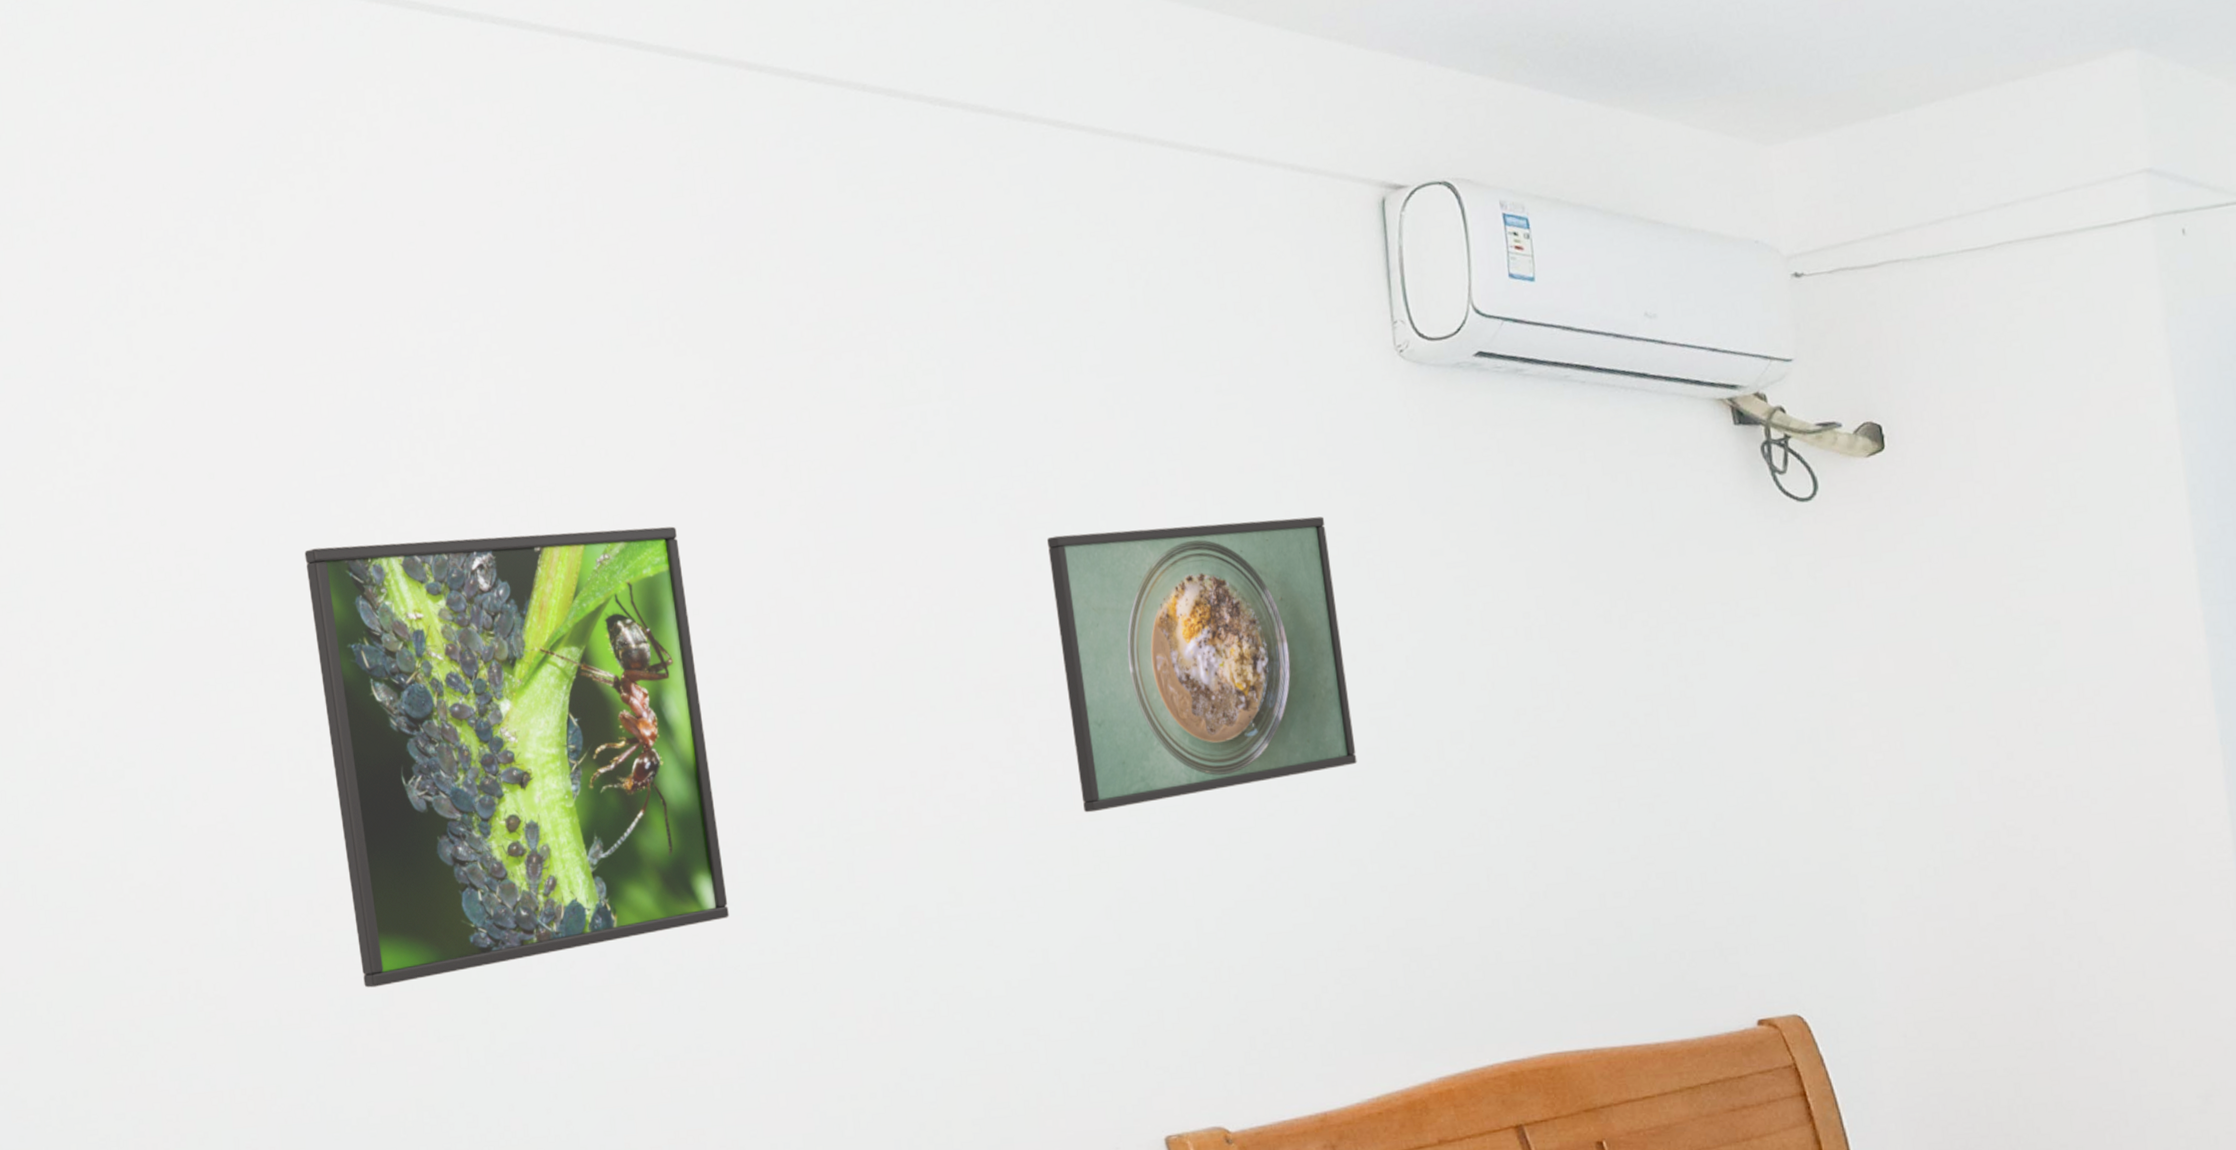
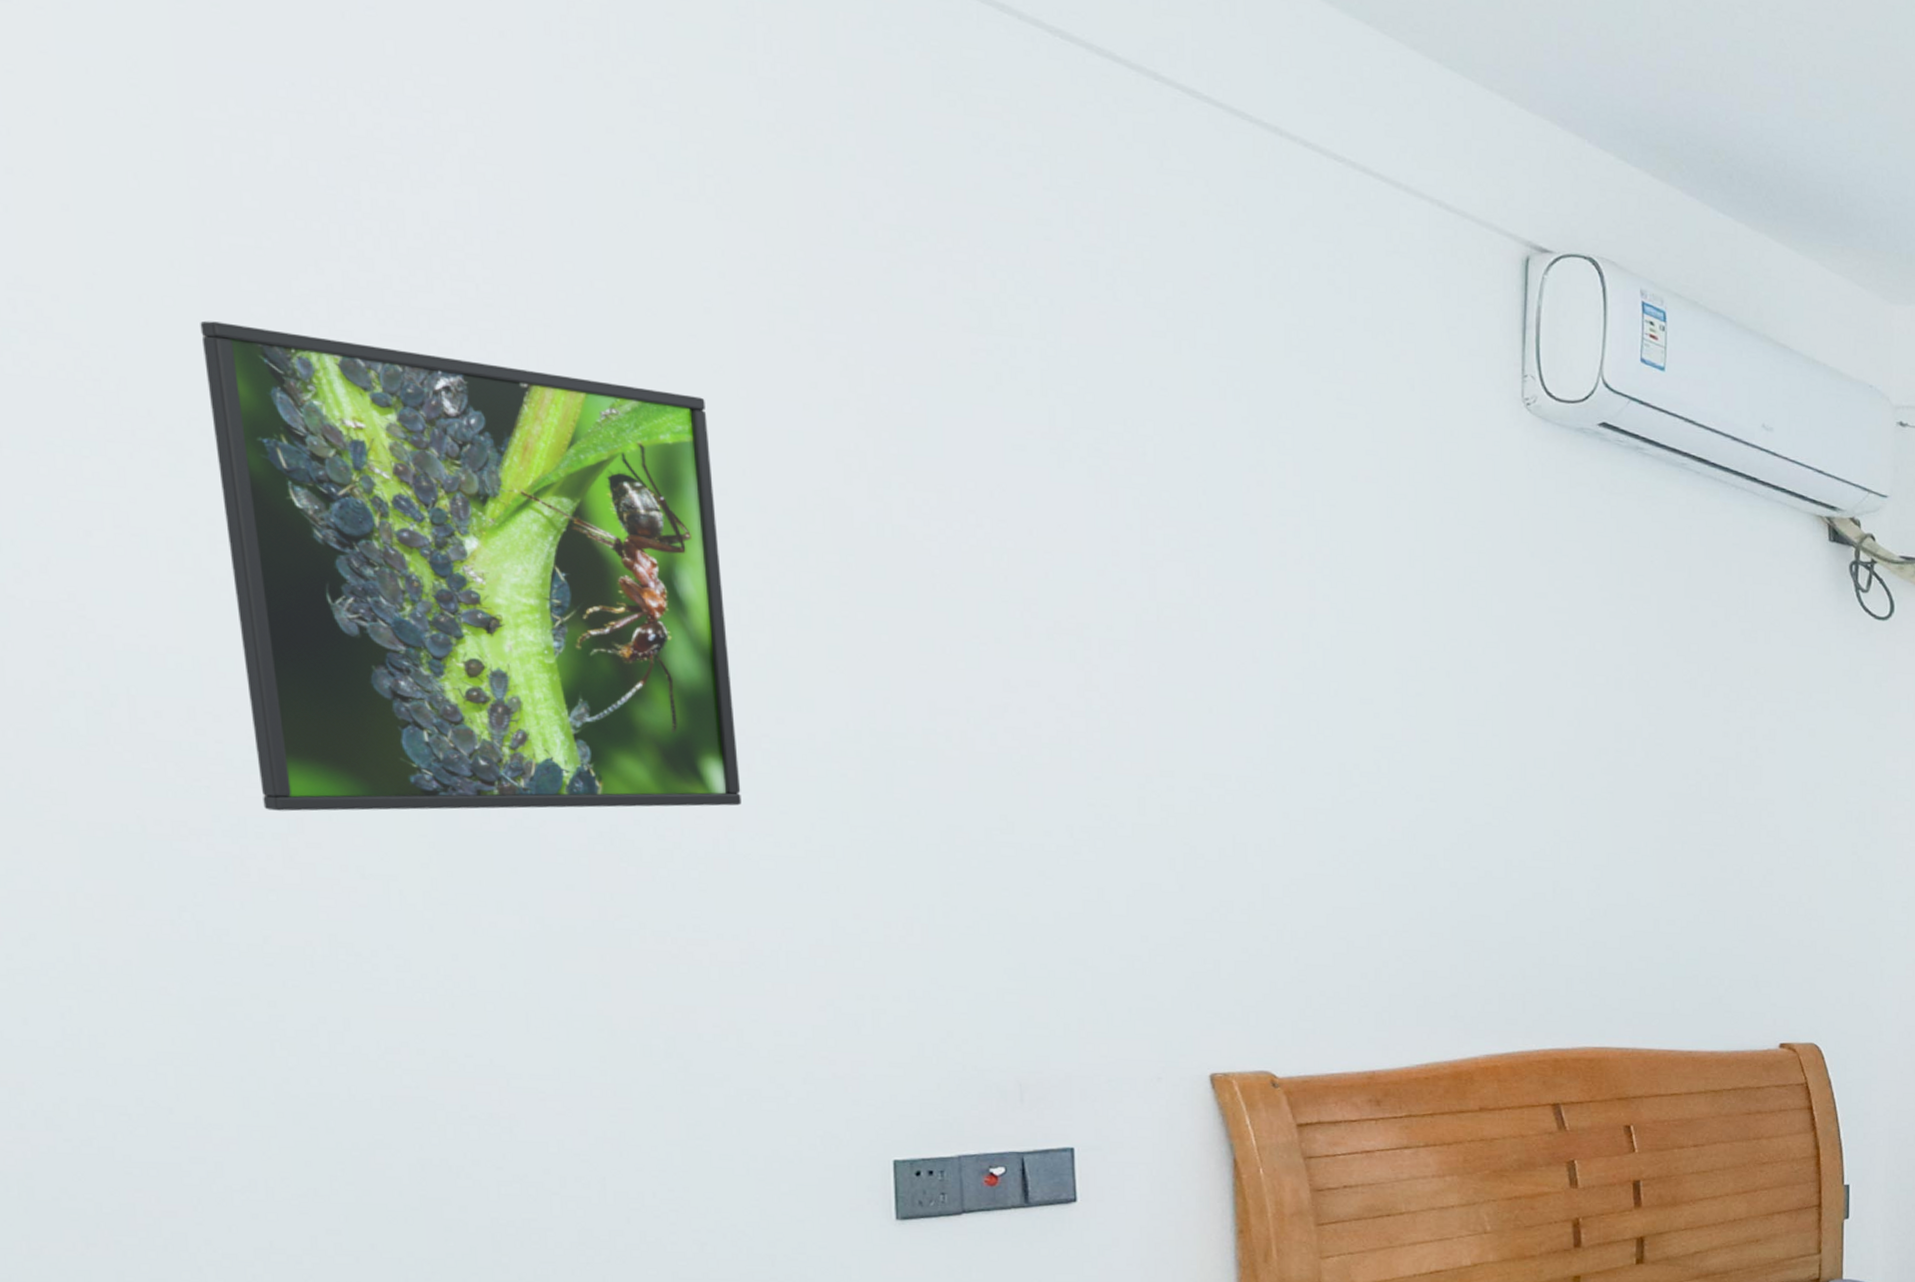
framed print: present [1046,516,1357,813] -> none [1140,499,1441,771]

